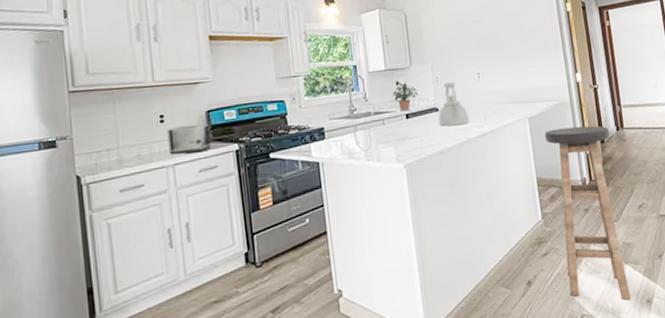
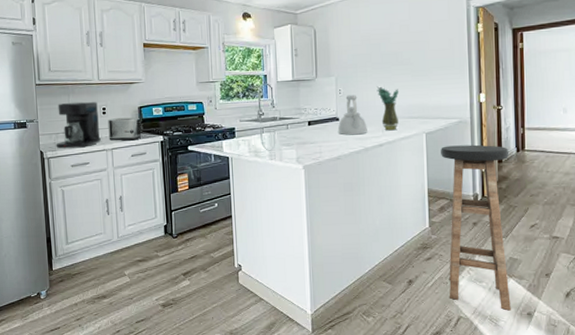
coffee maker: none [98,108,159,170] -> present [56,101,101,149]
potted plant: present [392,80,419,112] -> none [297,90,322,119]
vase: none [474,71,500,119] -> present [376,86,398,131]

